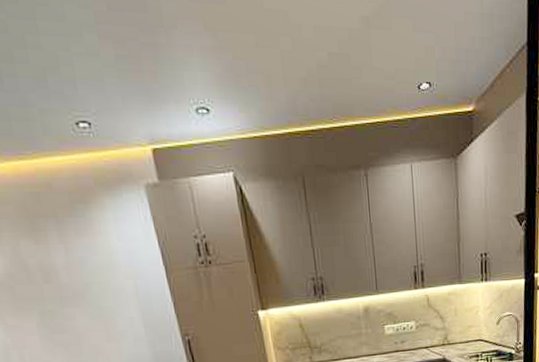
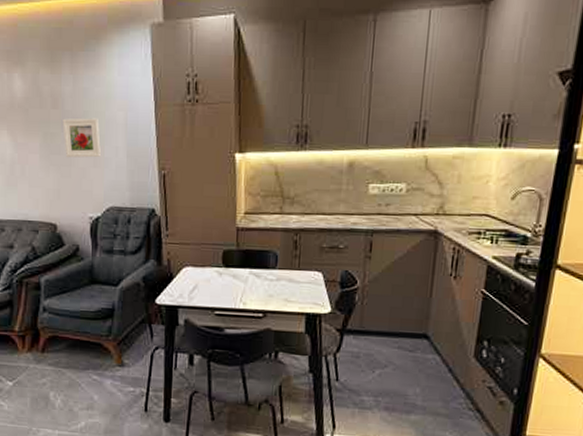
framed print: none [60,289,114,335] -> present [62,118,101,158]

